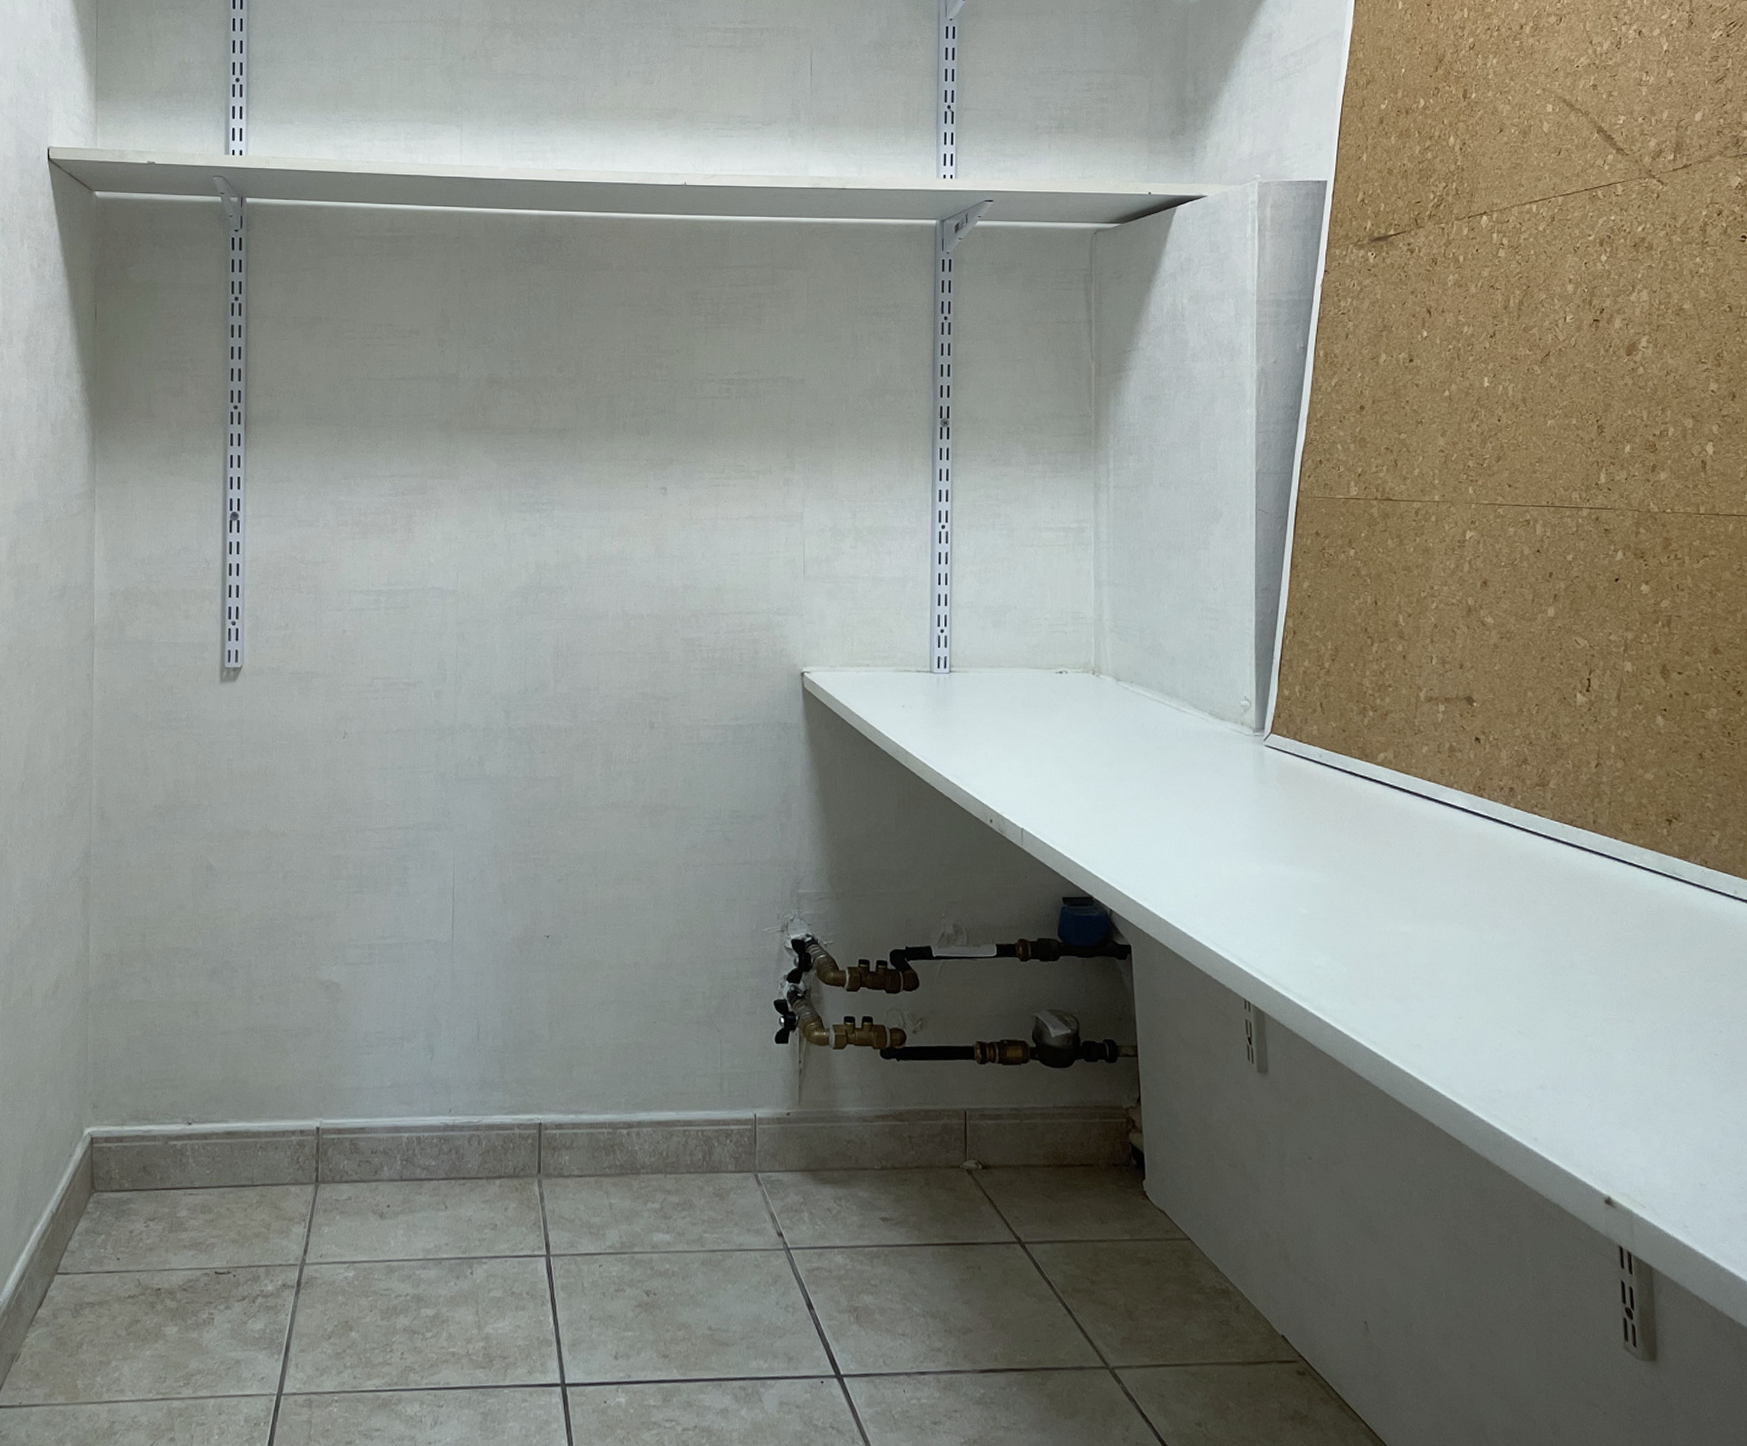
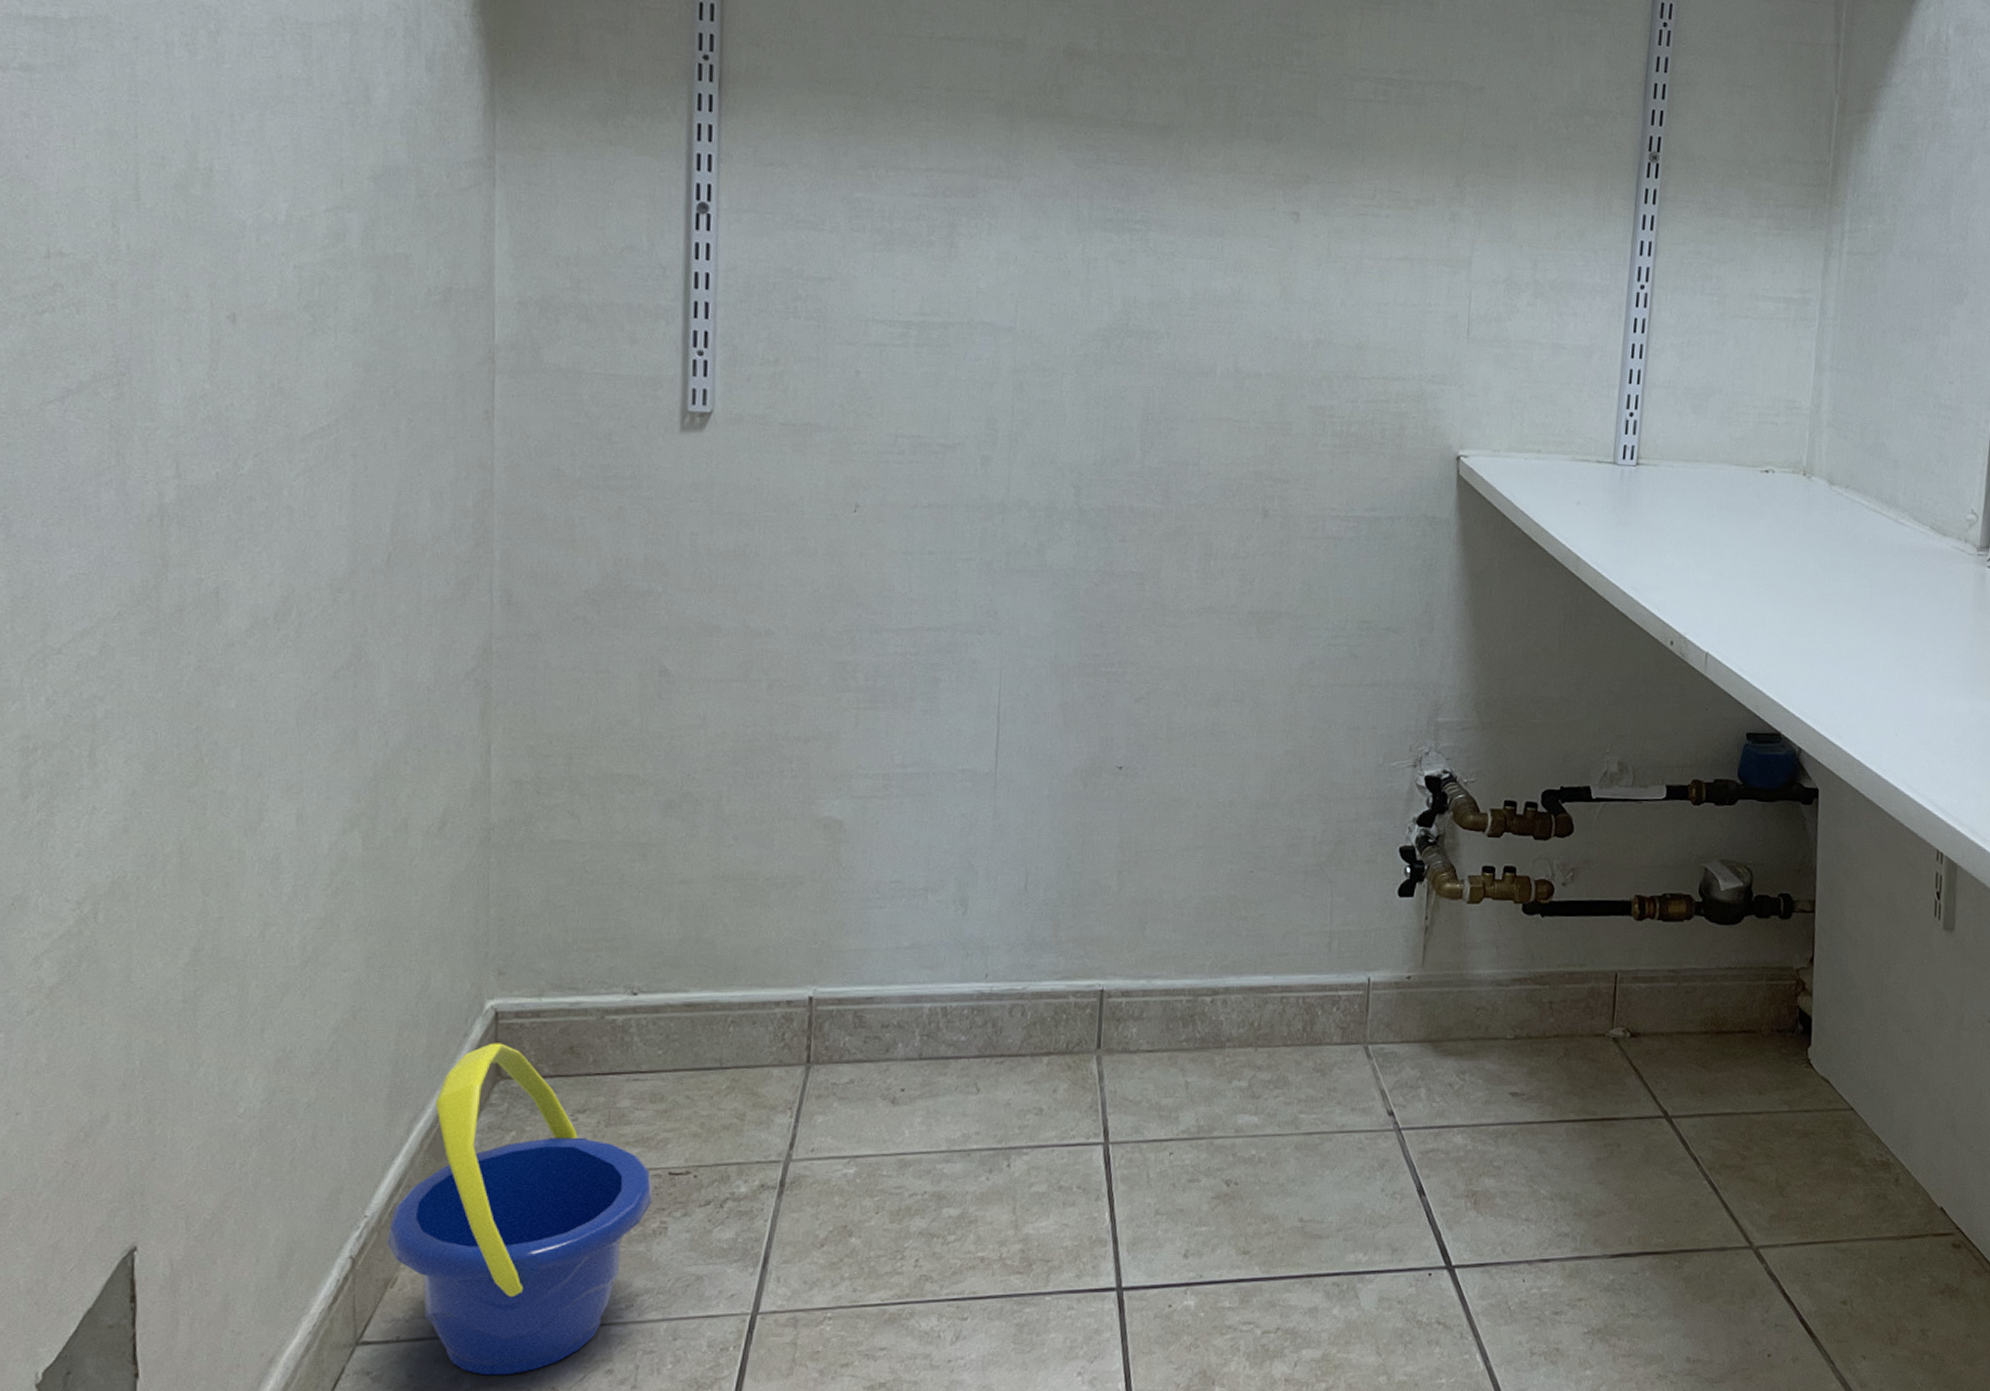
bucket: none [14,1162,203,1439] -> present [387,1043,653,1376]

